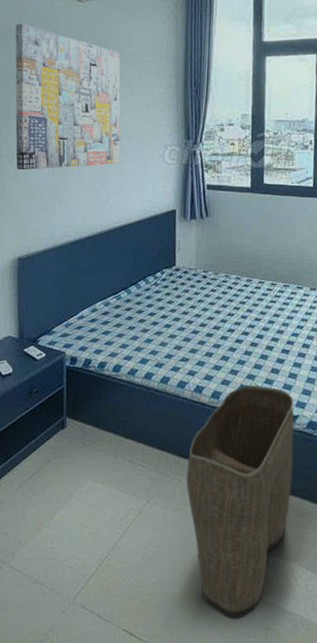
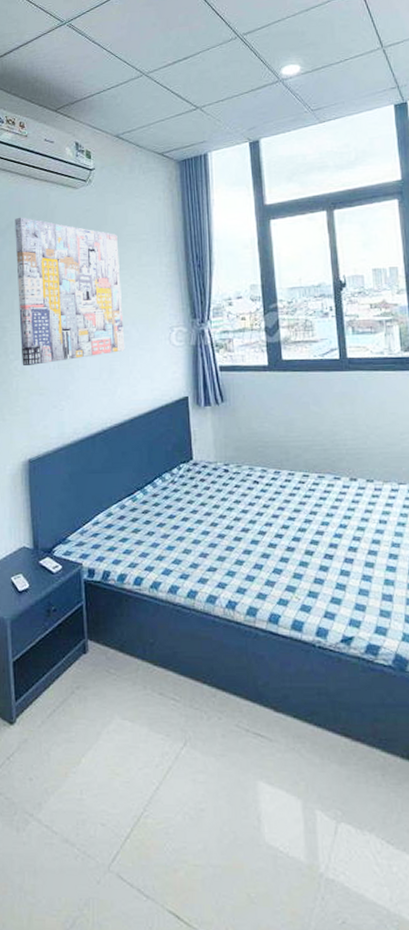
laundry basket: present [186,385,294,620] -> none [226,599,356,908]

